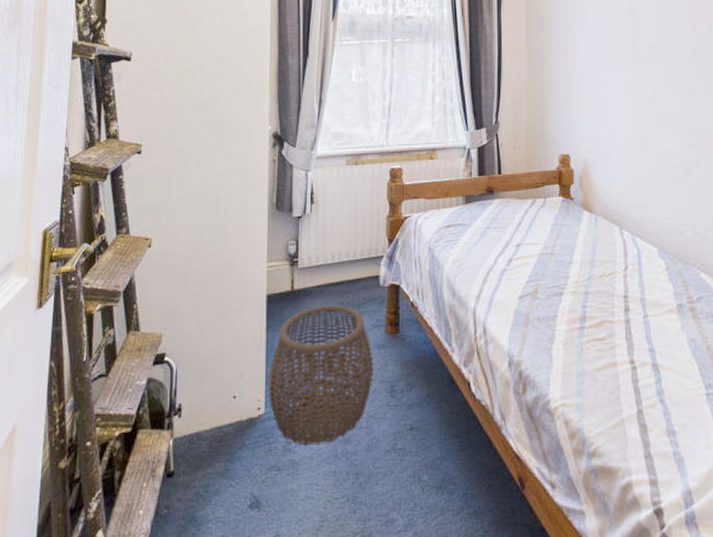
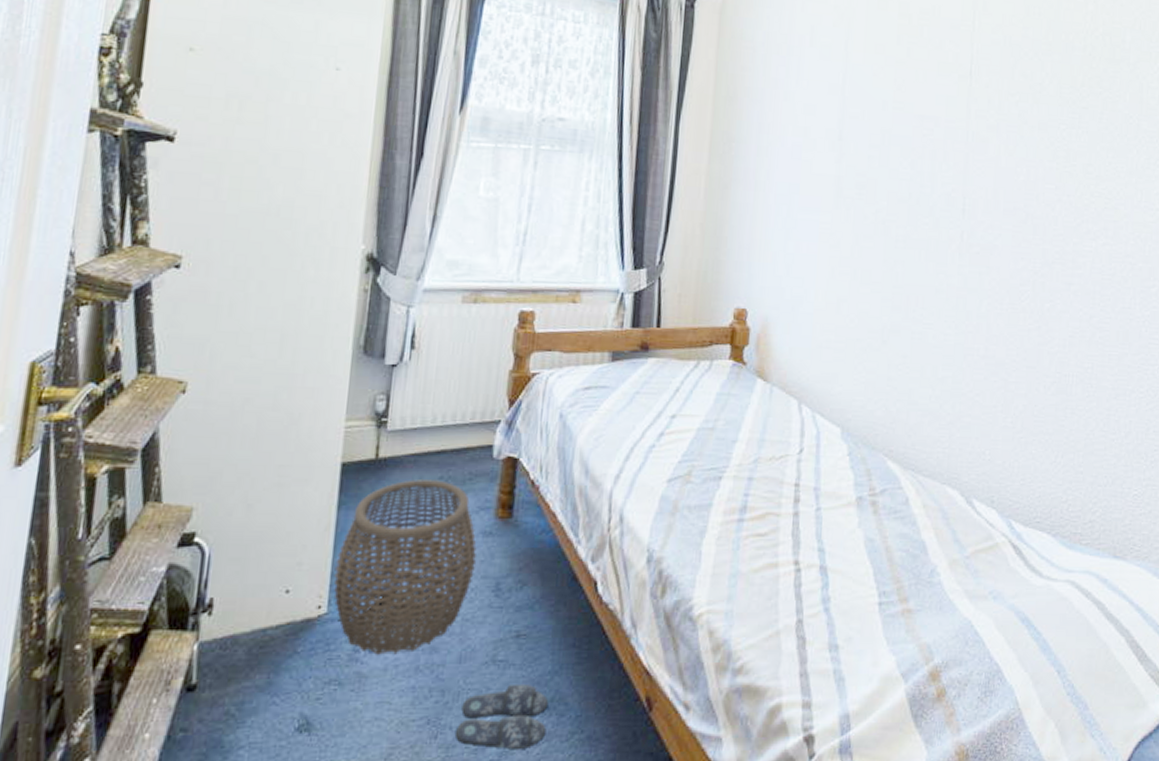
slippers: none [370,467,441,522] -> present [456,683,549,749]

